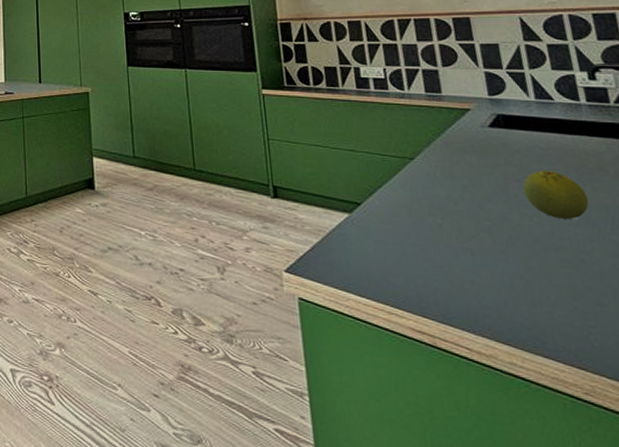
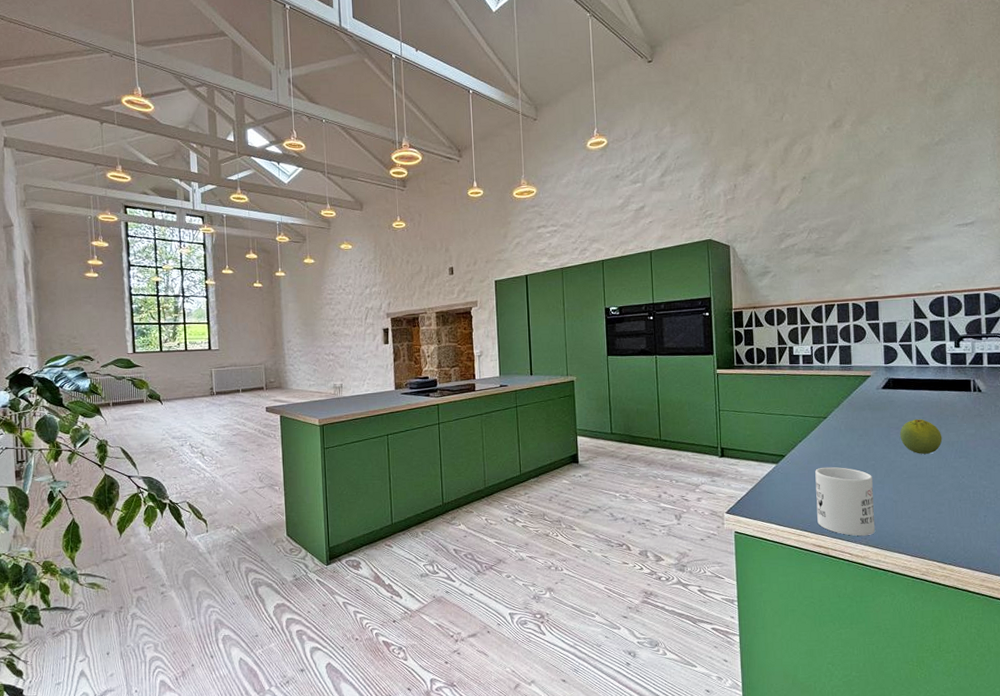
mug: none [404,223,502,326] -> present [815,466,875,536]

